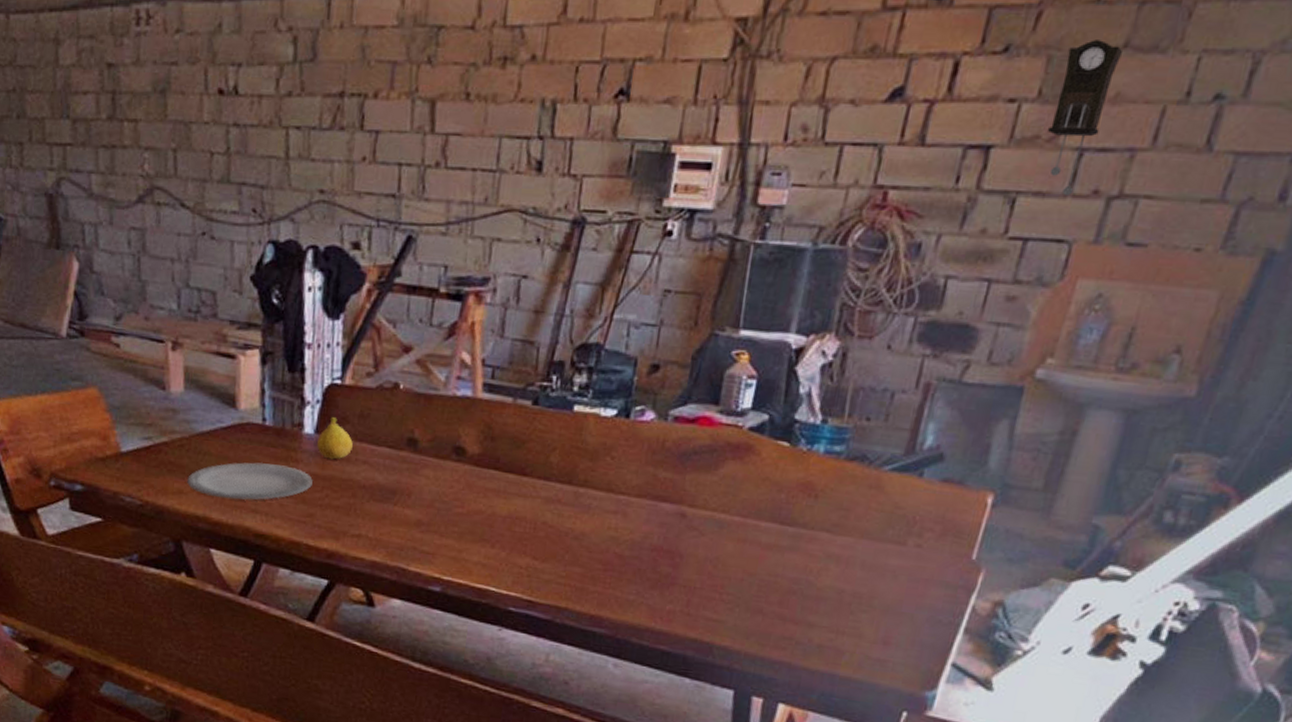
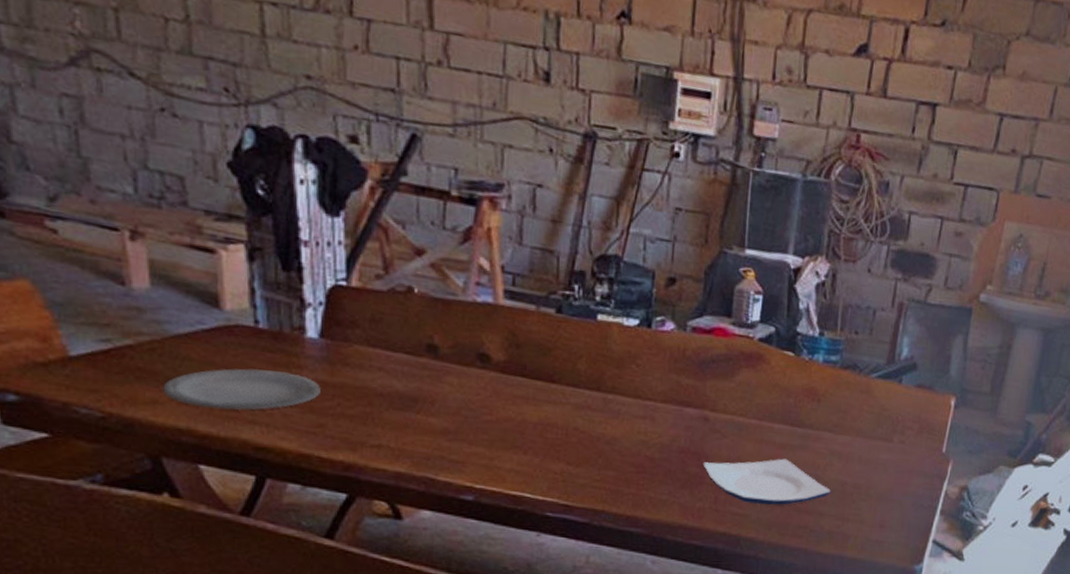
fruit: present [316,417,353,460] -> none [322,321,365,366]
plate: none [676,560,824,612] -> present [702,458,831,505]
pendulum clock: present [1048,40,1124,197] -> none [977,25,1026,153]

